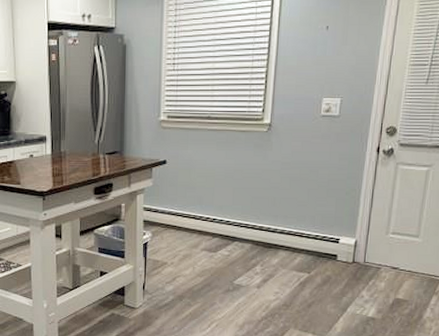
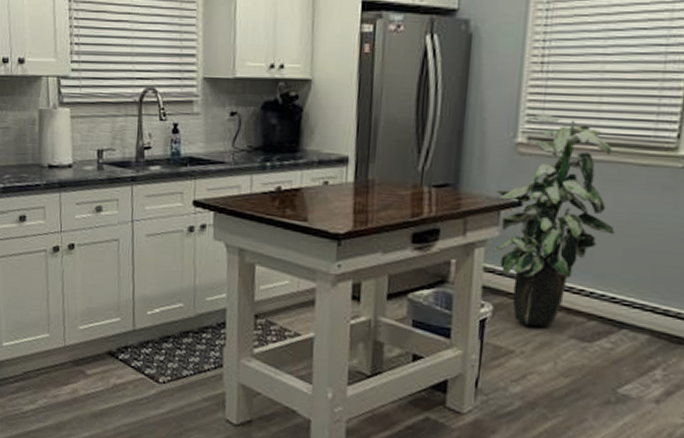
indoor plant: none [149,100,227,245] -> present [494,115,615,328]

